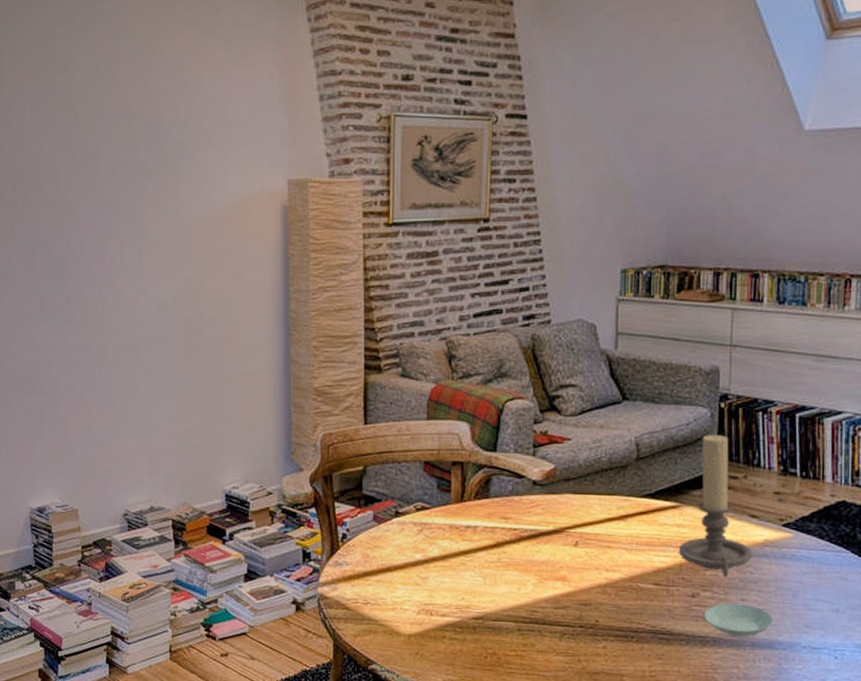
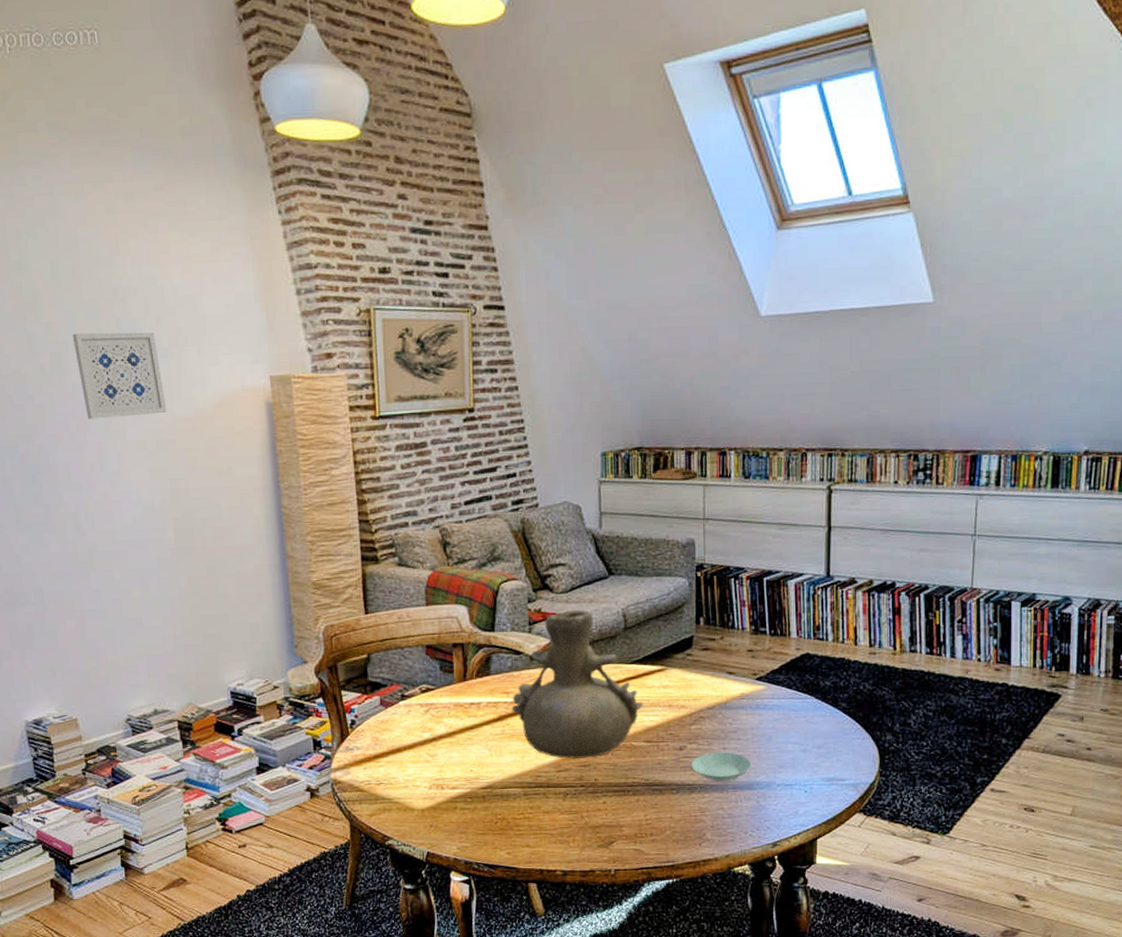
wall art: none [106,133,187,216] -> present [72,331,167,419]
vase: none [510,435,654,597] -> present [511,610,644,759]
candle holder: present [679,434,752,578] -> none [666,601,730,730]

